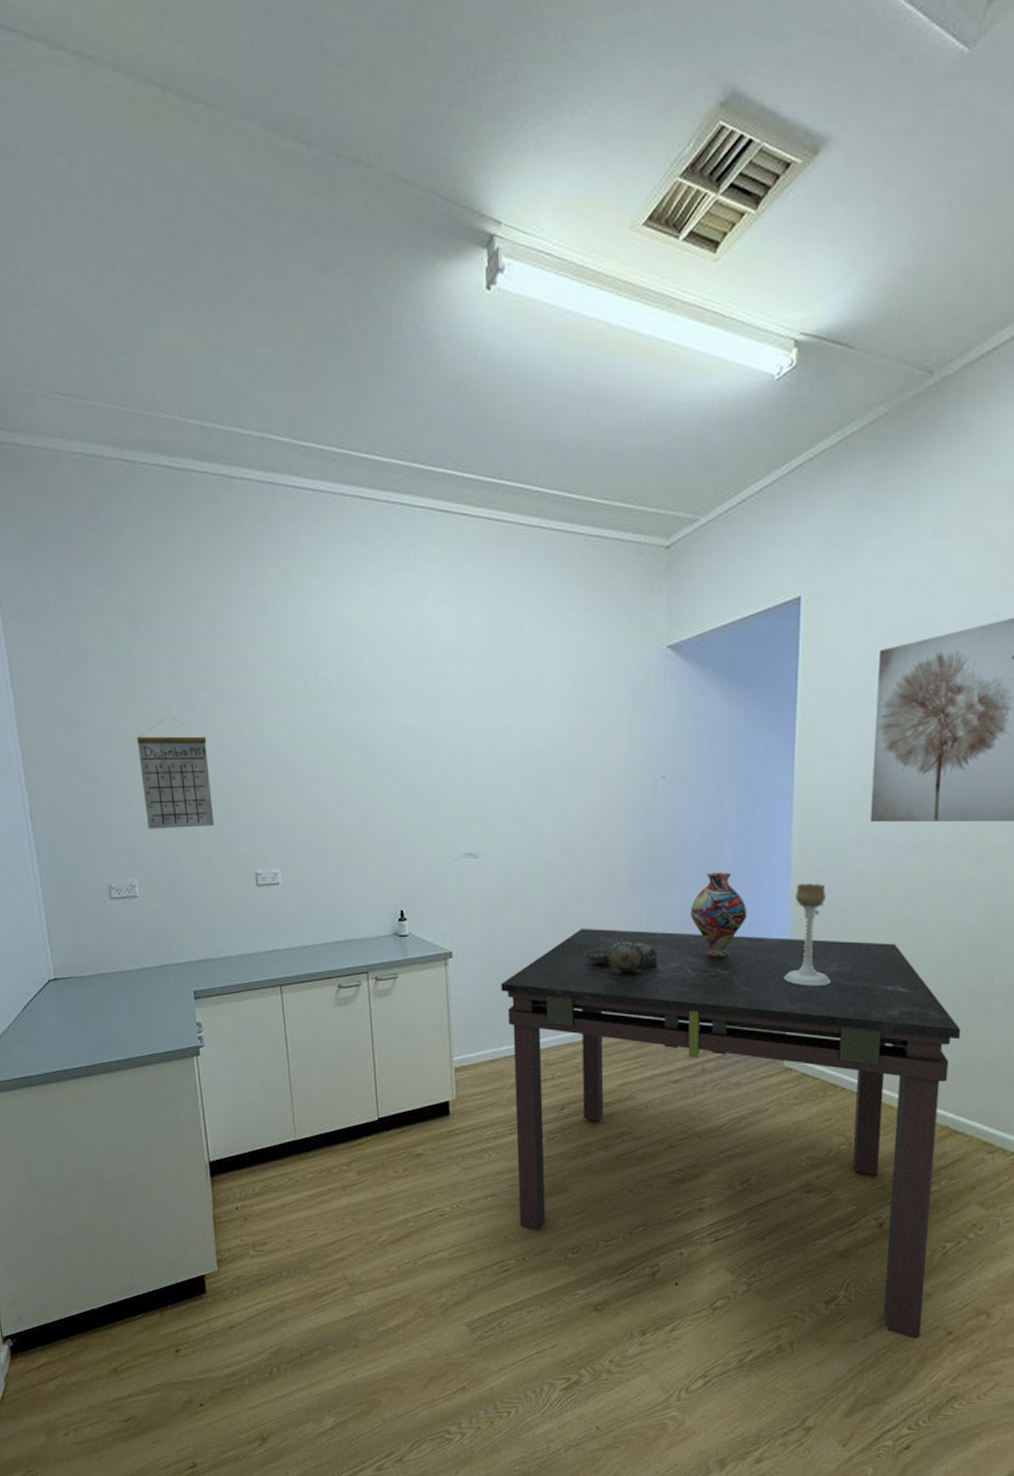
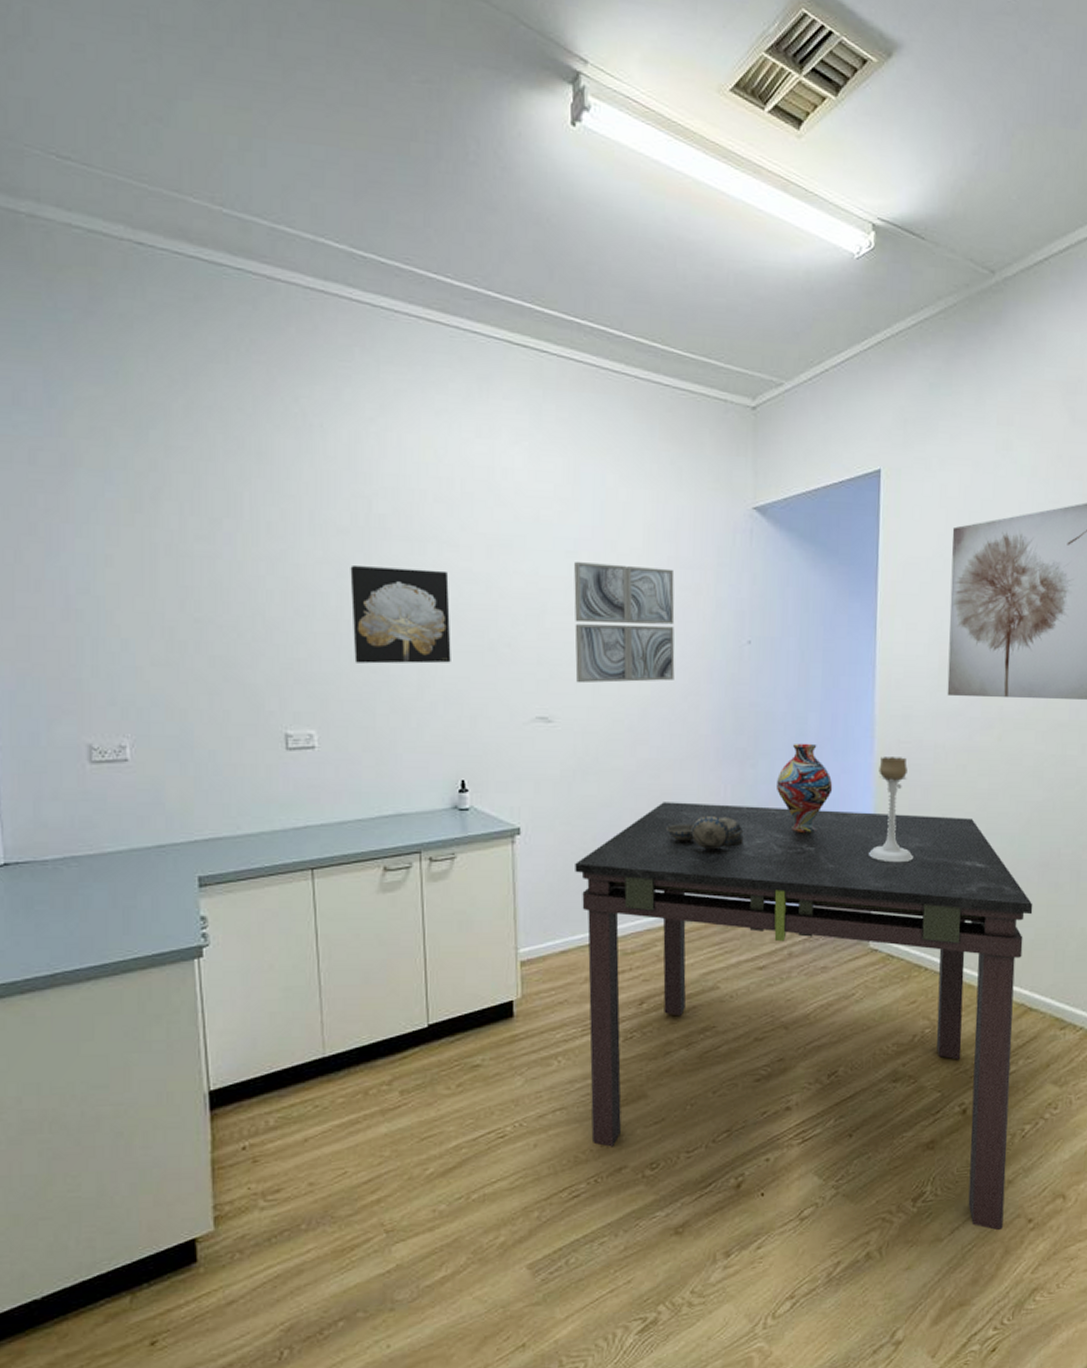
calendar: present [136,717,215,829] -> none [137,546,235,679]
wall art: none [302,725,389,811] -> present [350,566,451,664]
wall art: none [496,710,591,822] -> present [574,562,675,684]

